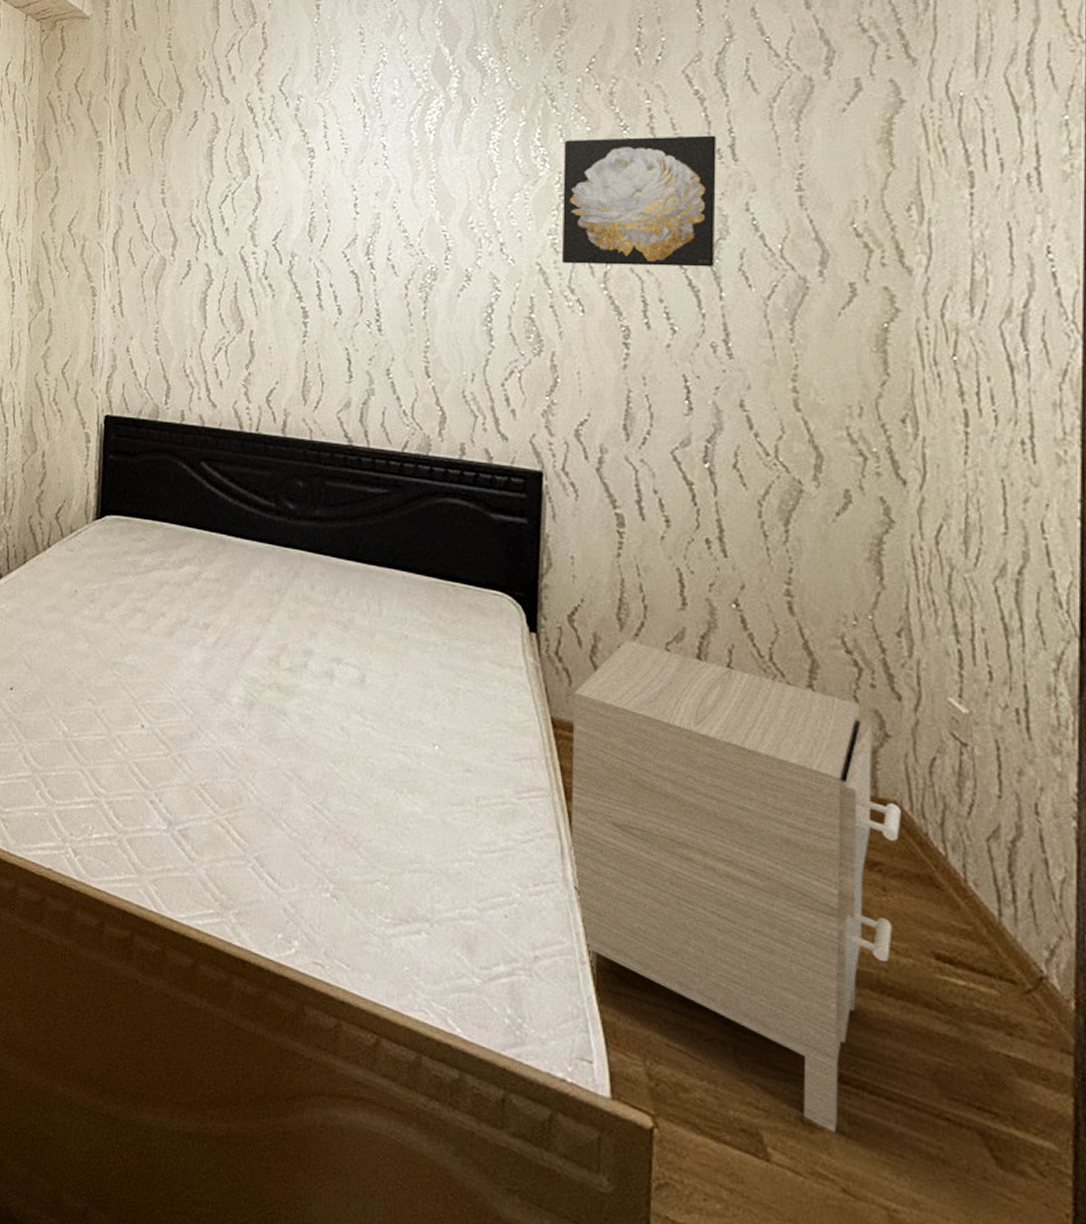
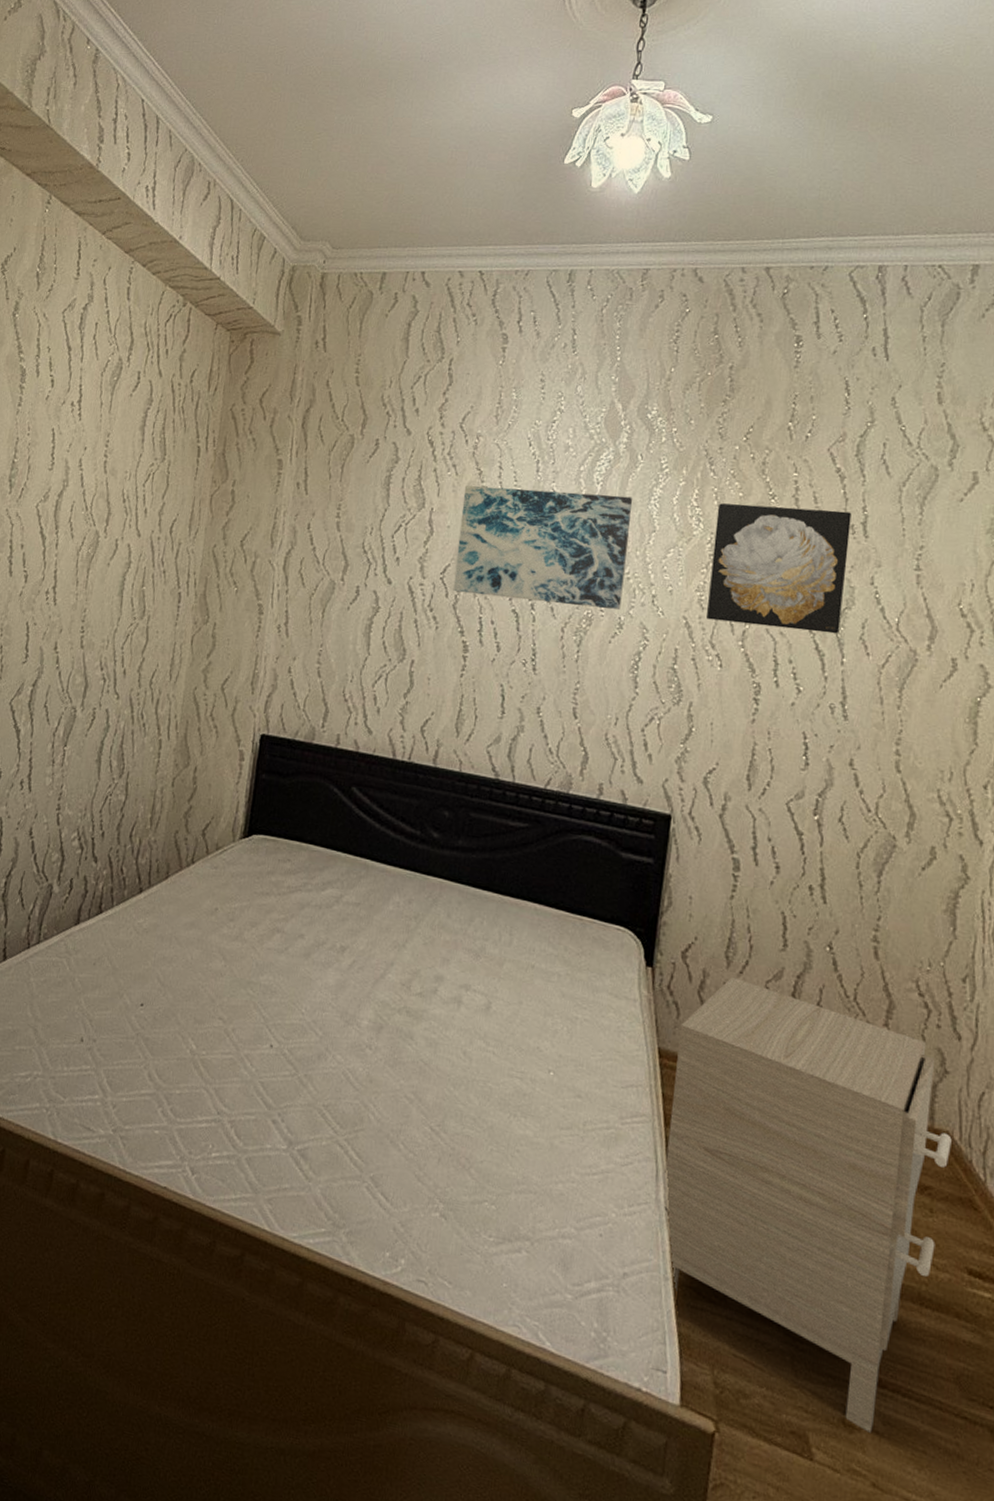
wall art: none [287,143,470,262] -> present [453,485,633,611]

